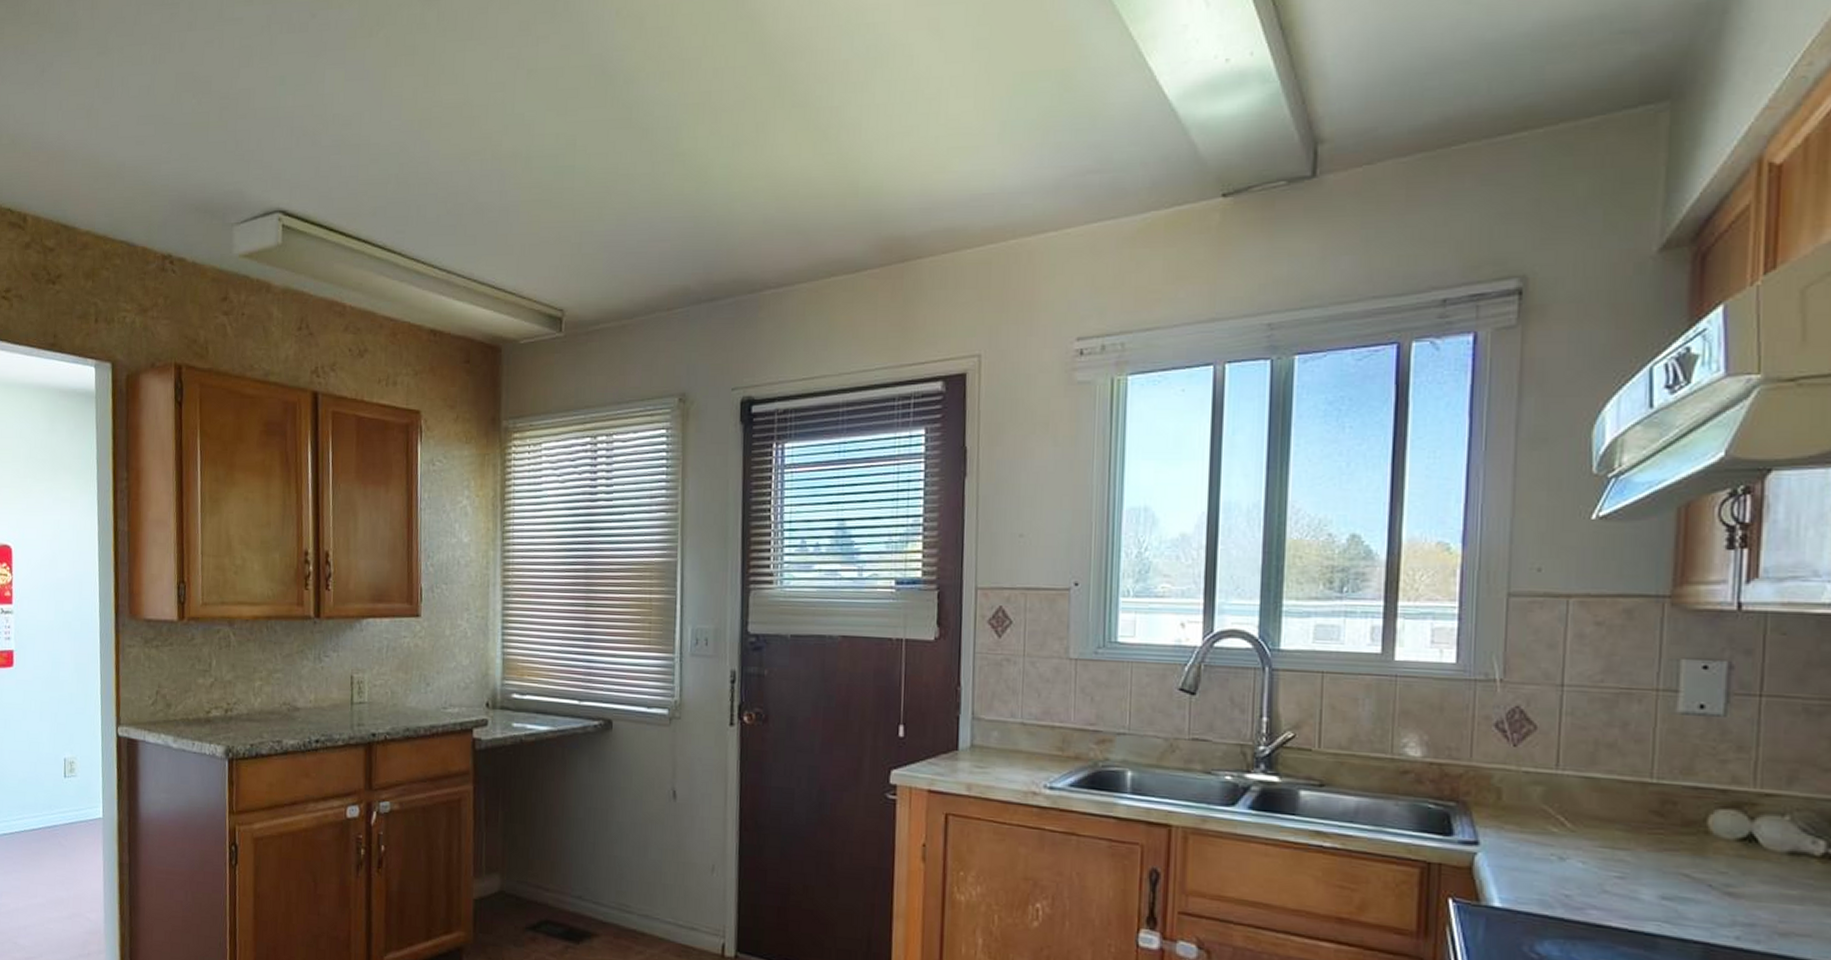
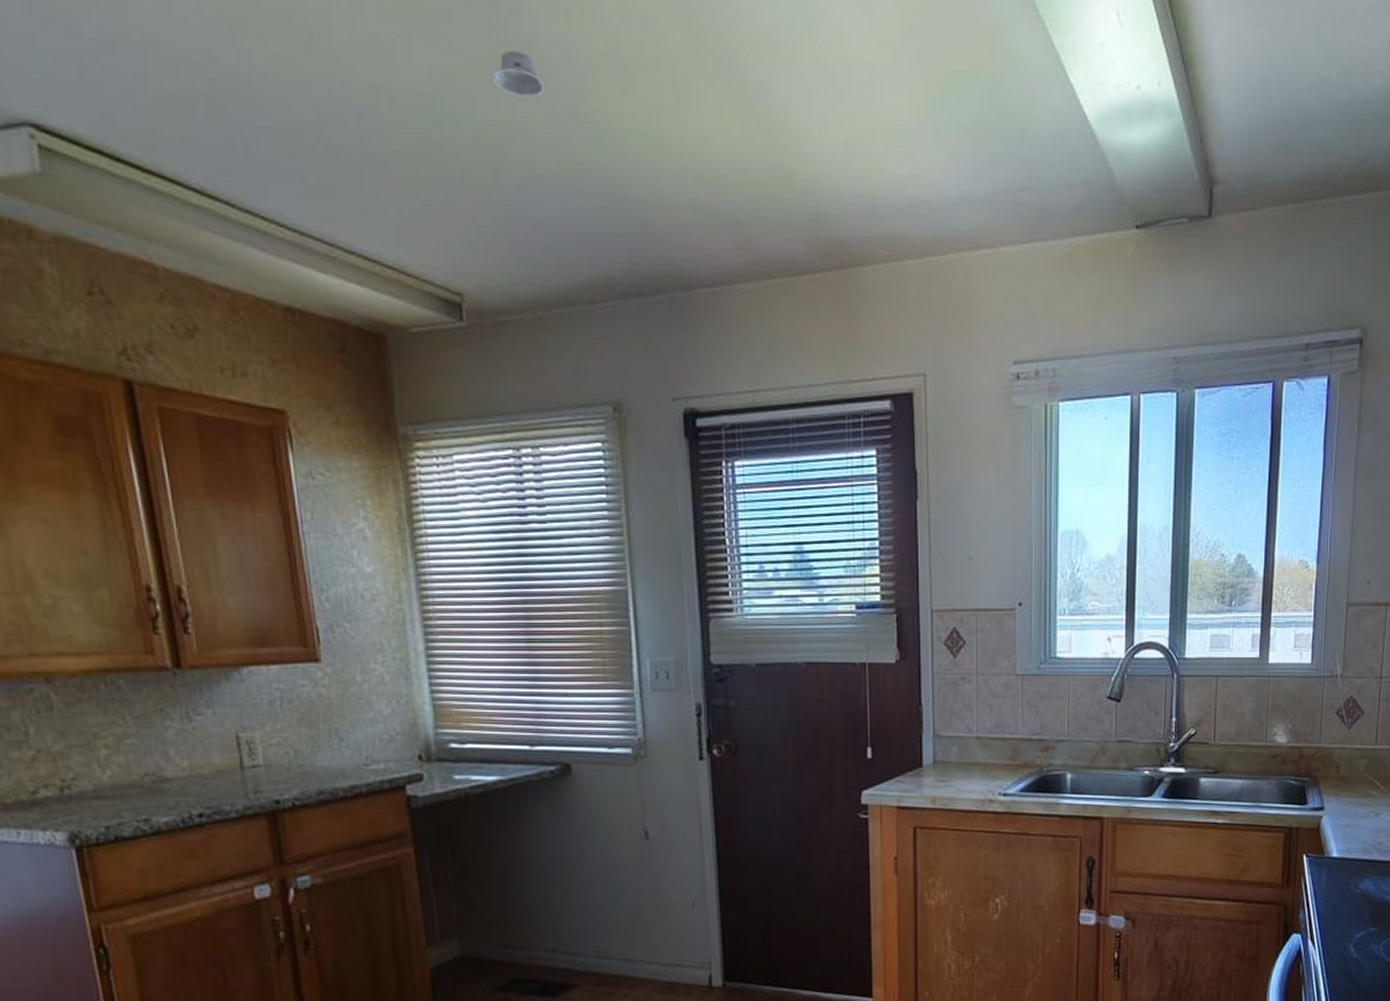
recessed light: none [605,112,648,147] -> present [492,51,547,98]

